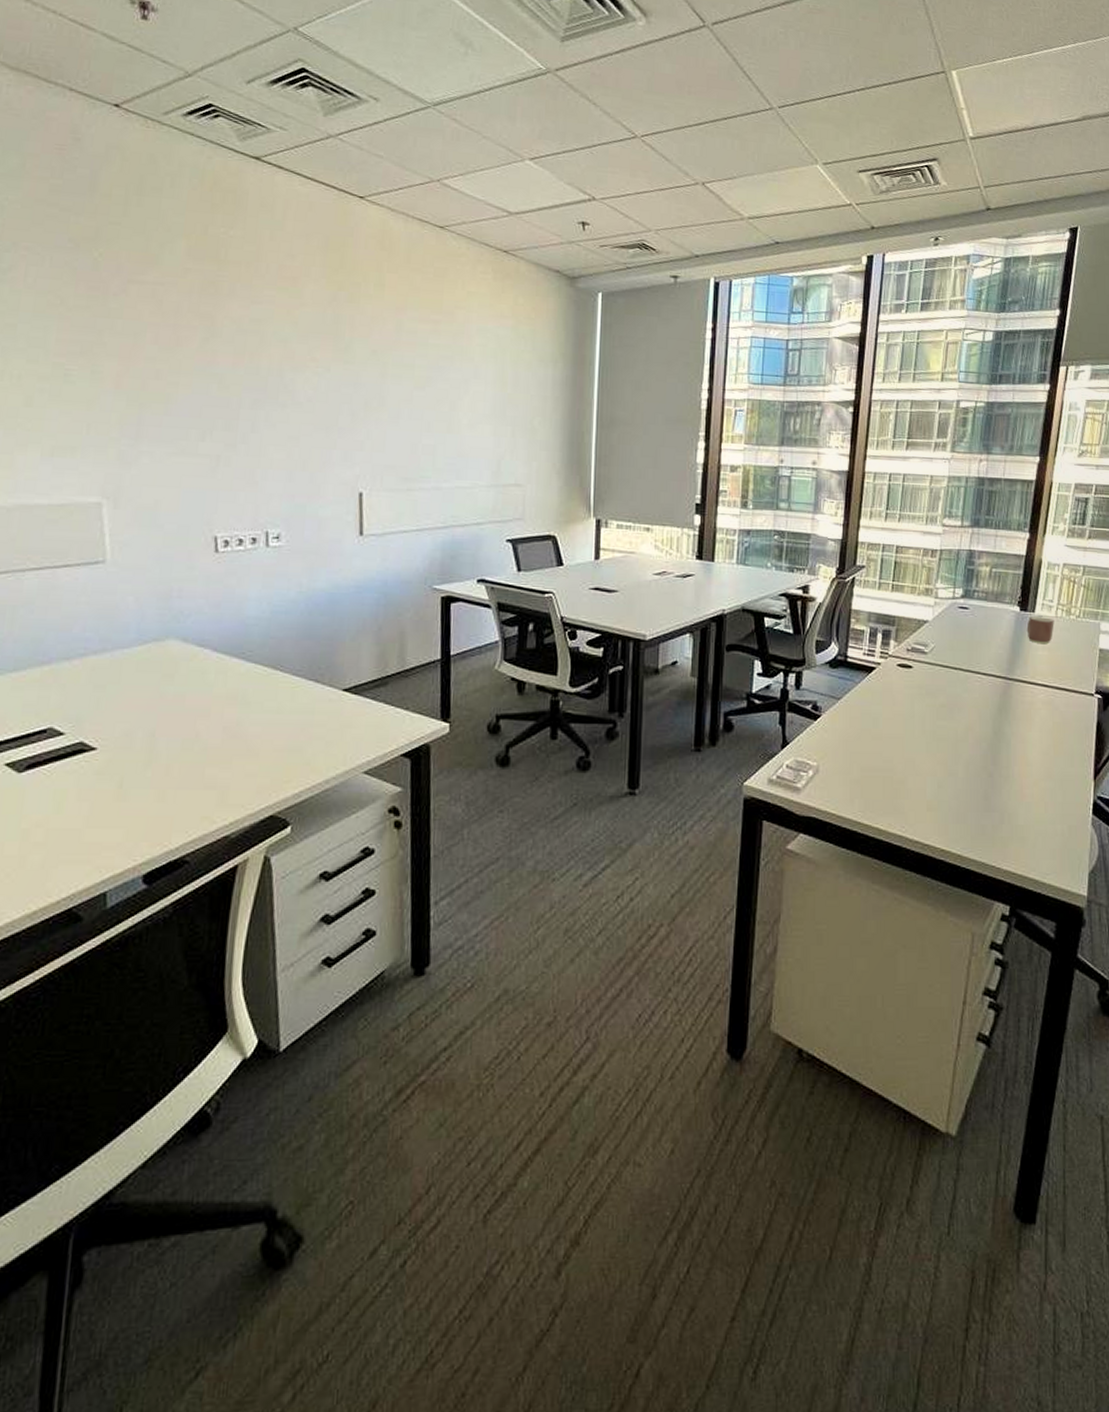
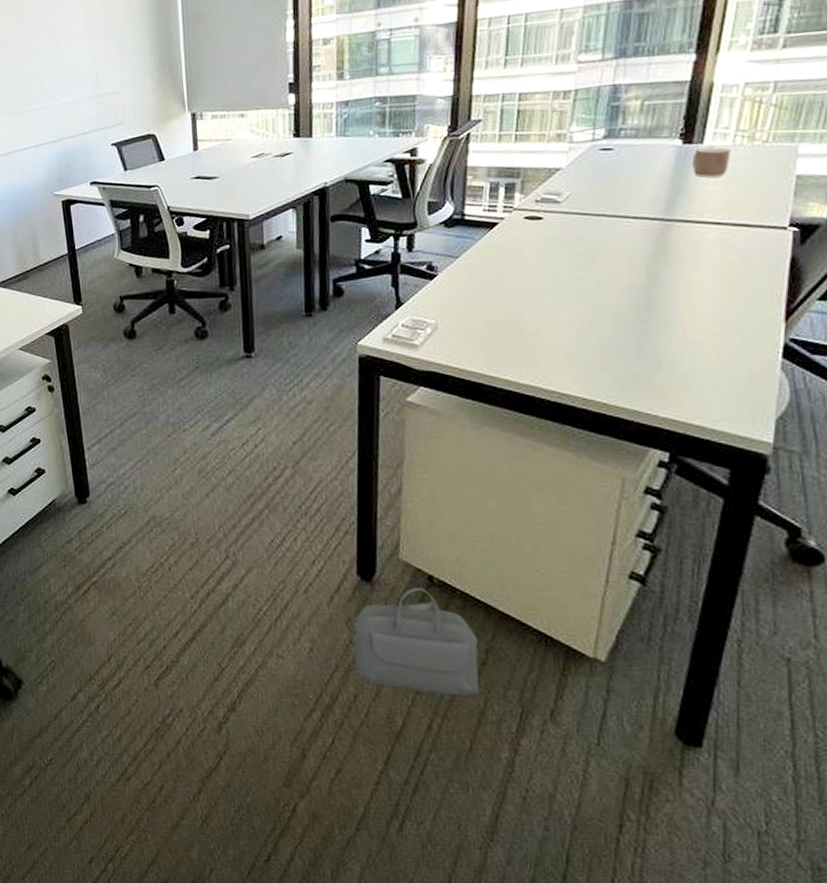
handbag: none [717,1064,844,1193] -> present [352,587,480,696]

